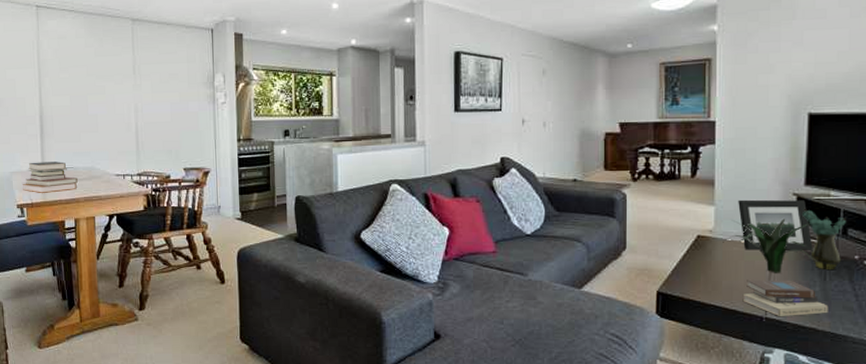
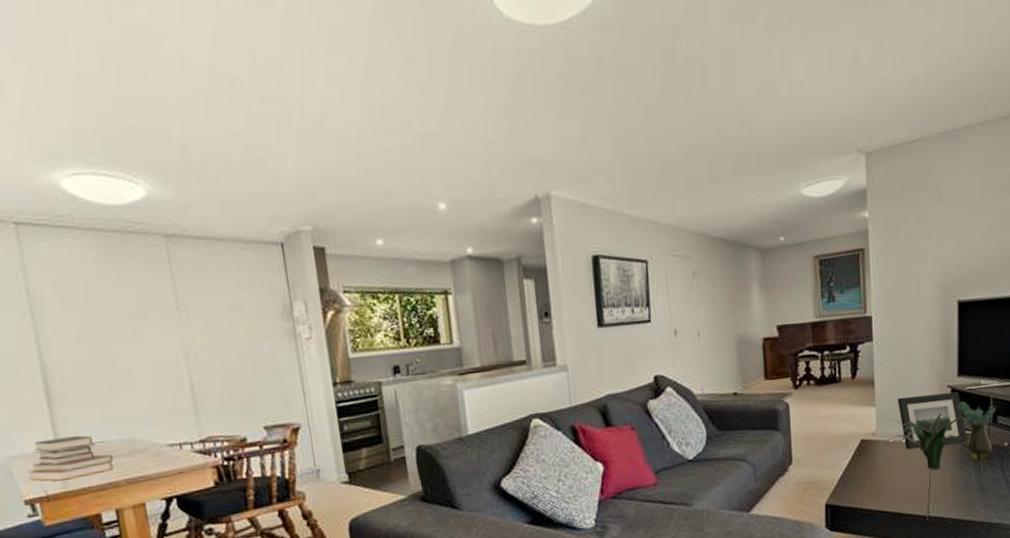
books: present [744,280,829,317] -> none [907,475,984,514]

